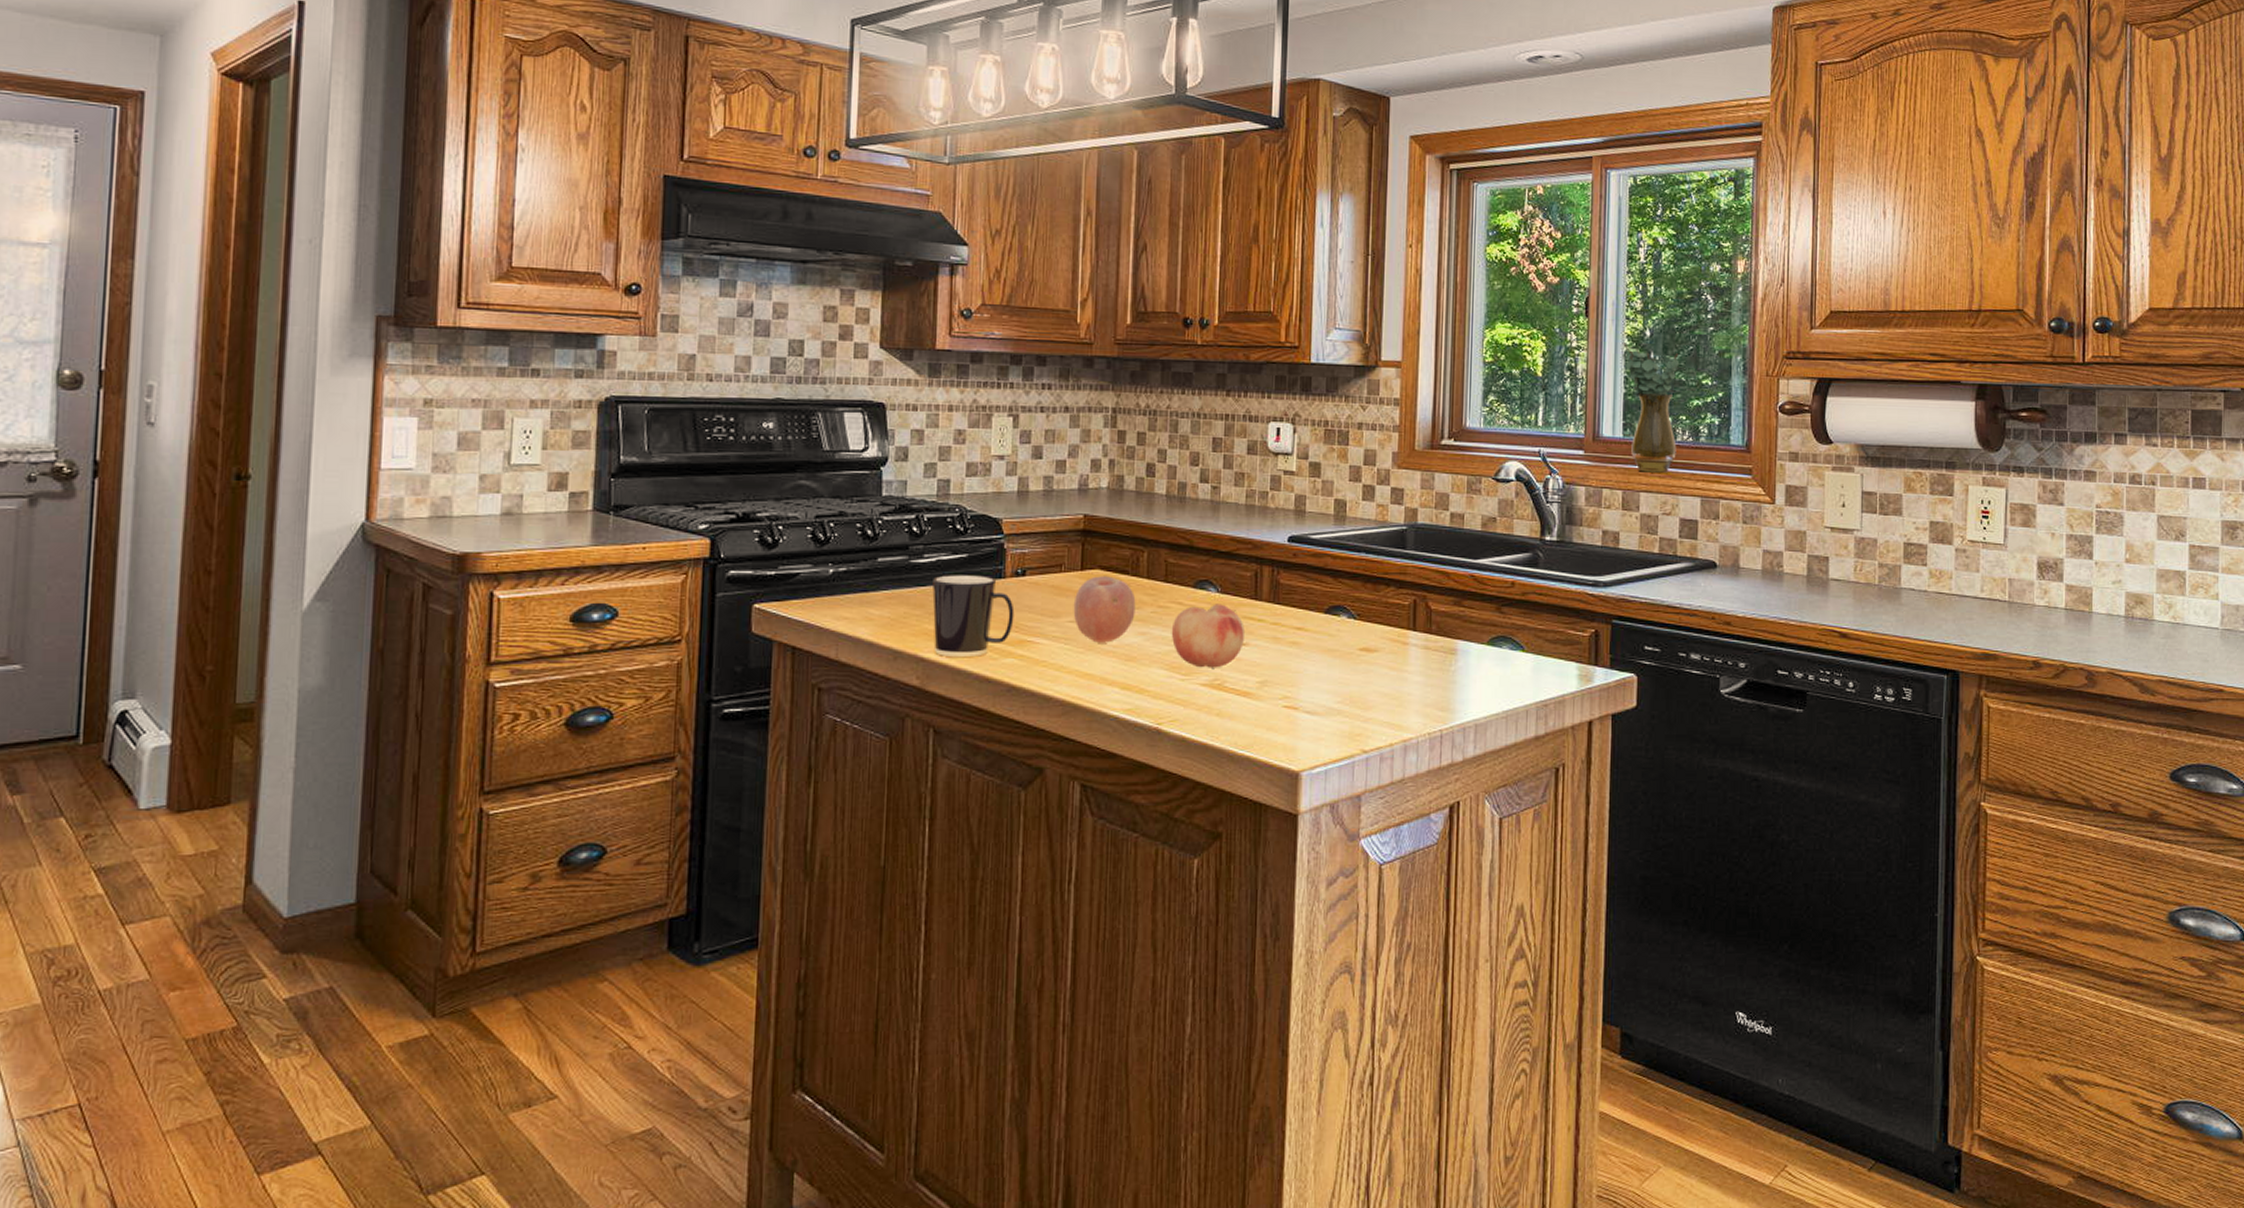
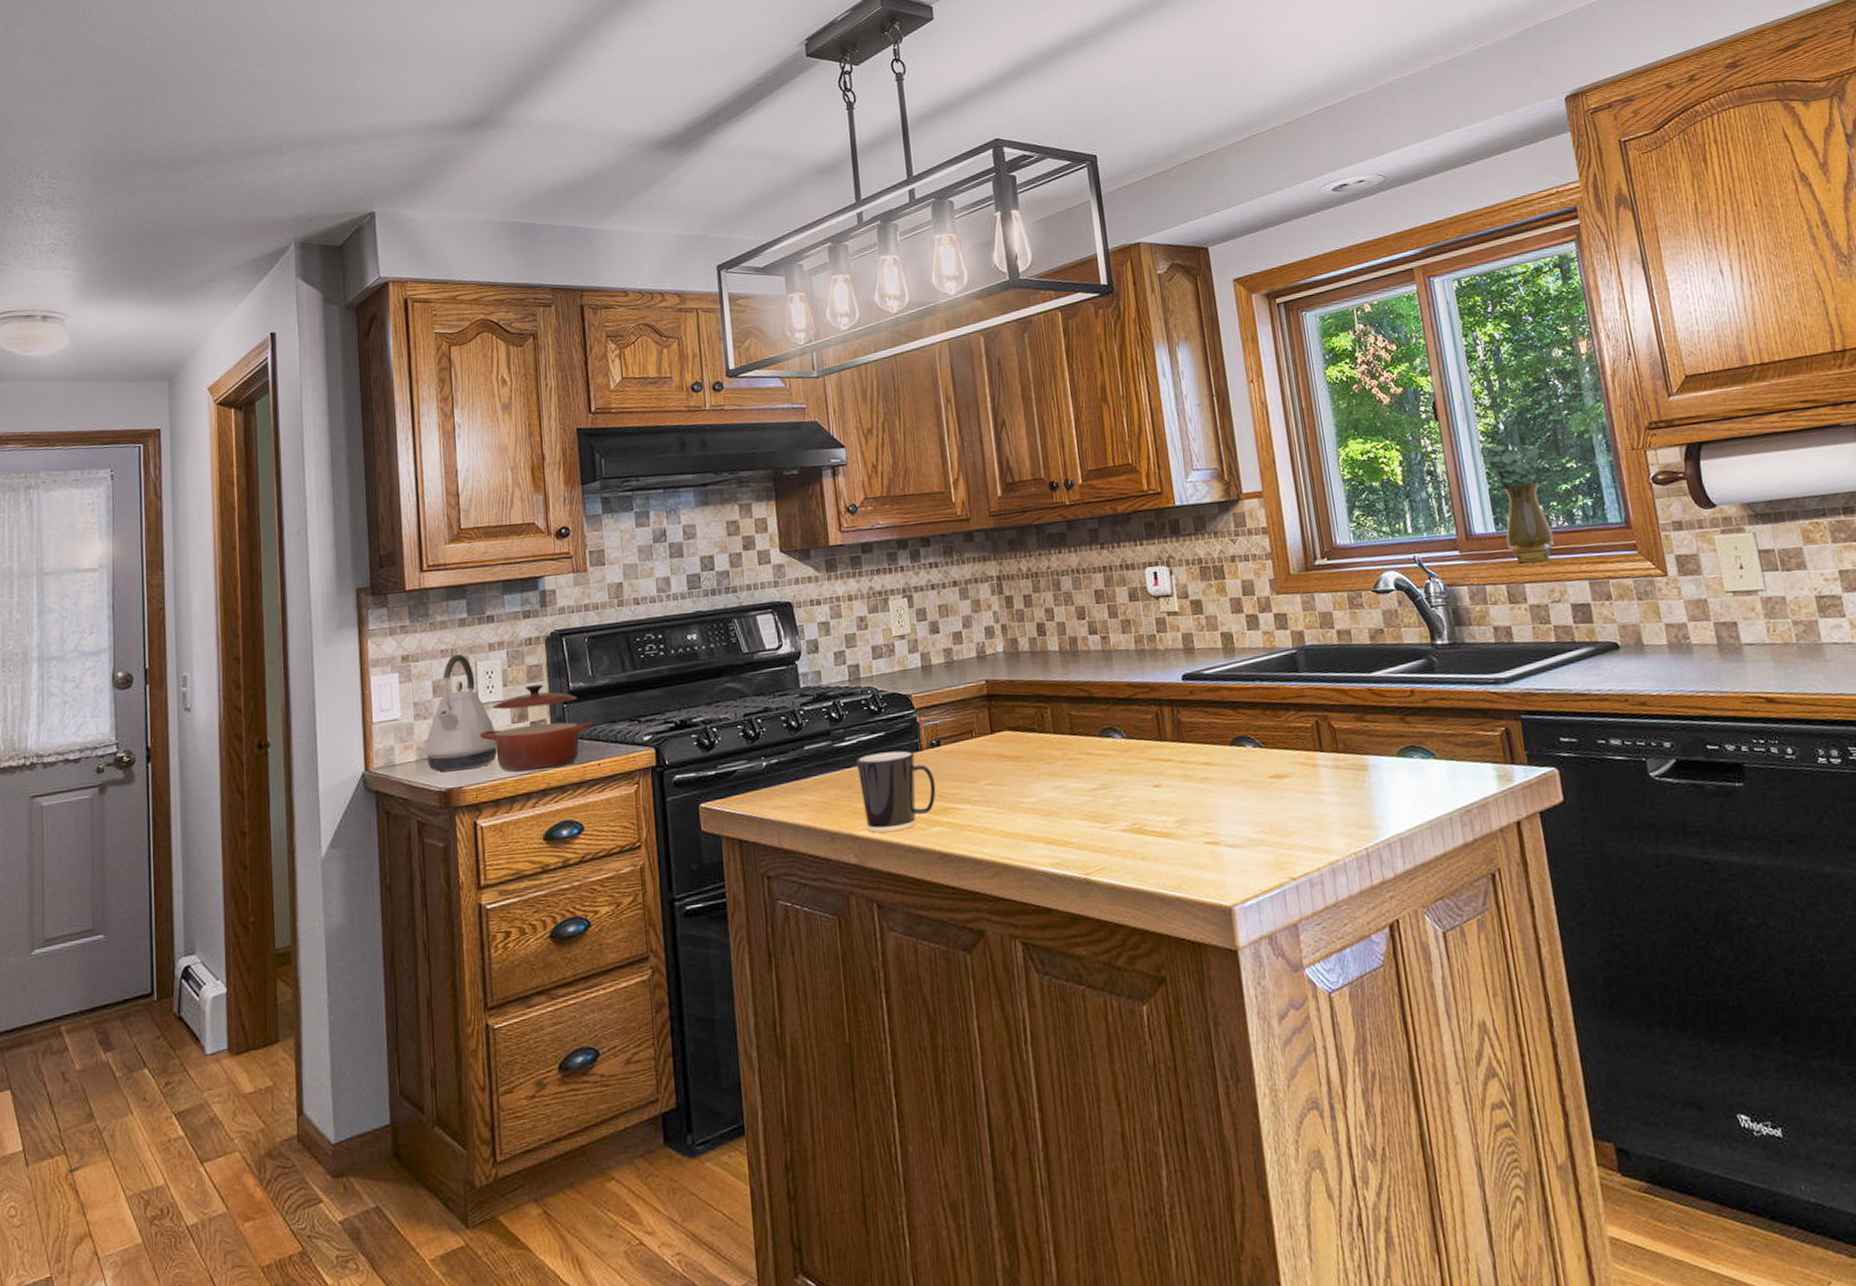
kettle: none [439,405,528,535] -> present [424,653,498,772]
saucepan: none [508,452,643,546] -> present [479,684,594,773]
fruit: present [1073,576,1136,643] -> none [988,736,1048,802]
fruit: present [1171,604,1244,668] -> none [1084,749,1157,815]

